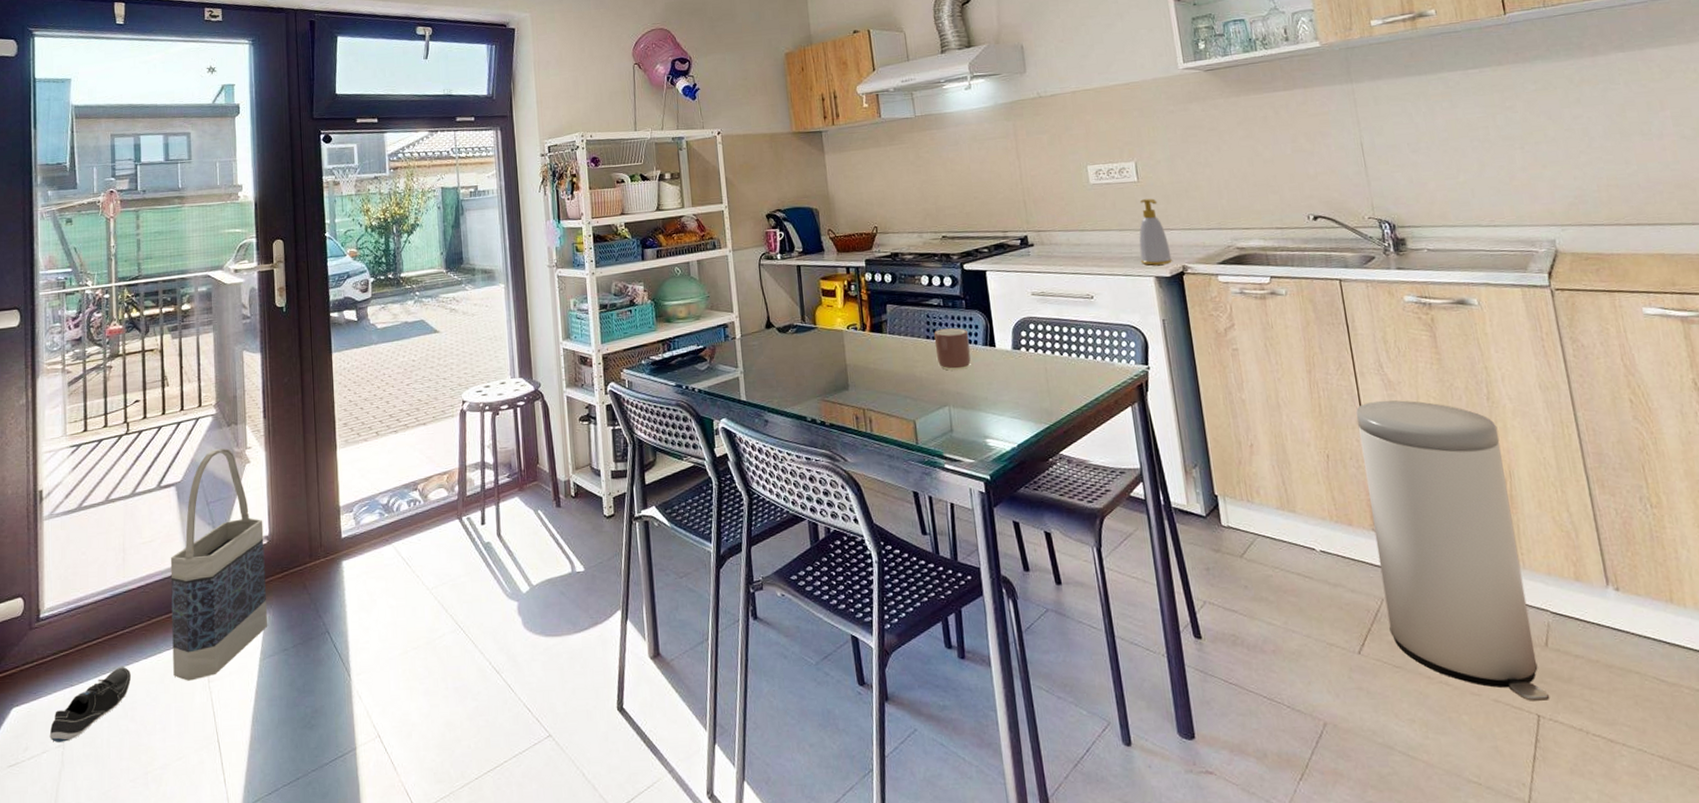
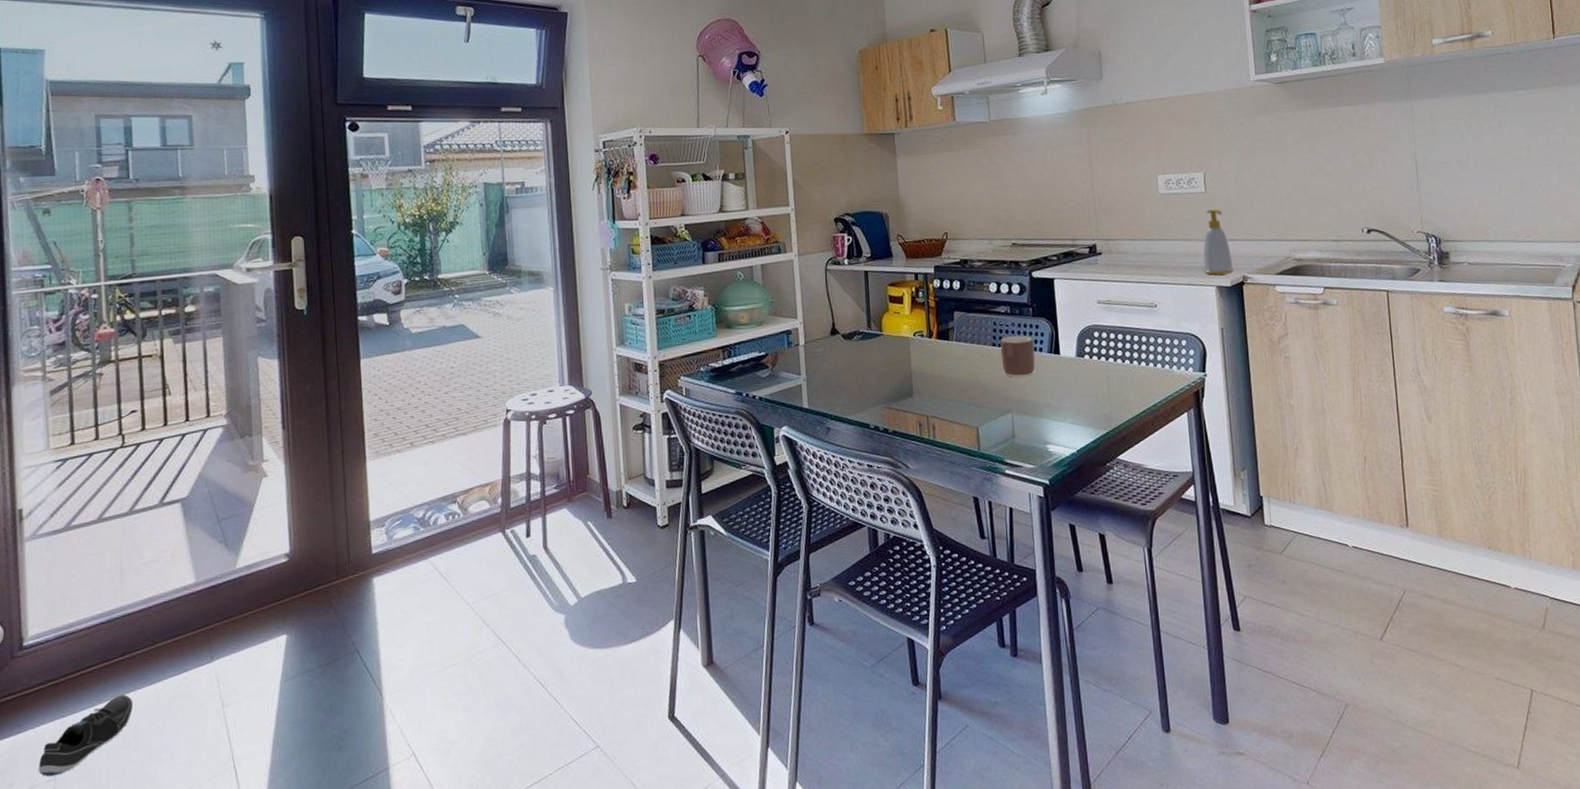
bag: present [170,448,267,681] -> none [176,462,289,707]
pedal bin: present [1355,400,1550,701] -> none [1393,405,1543,678]

